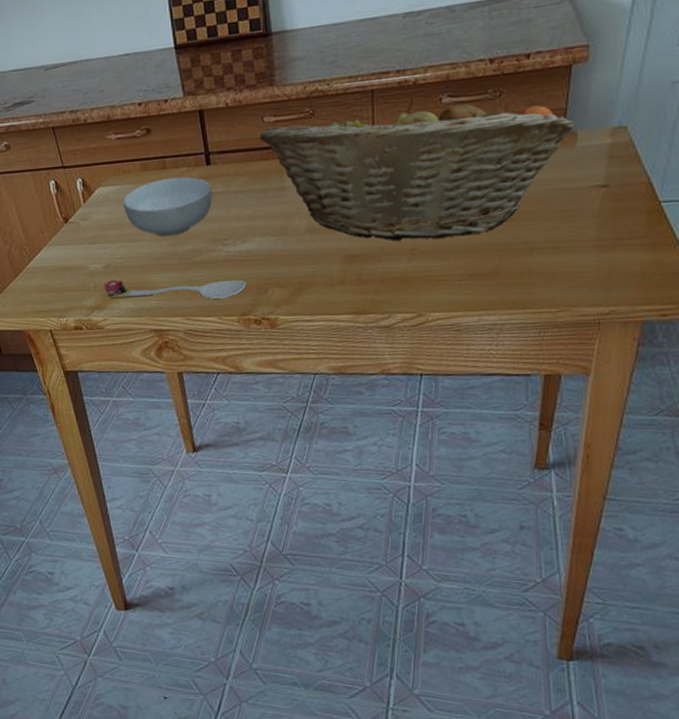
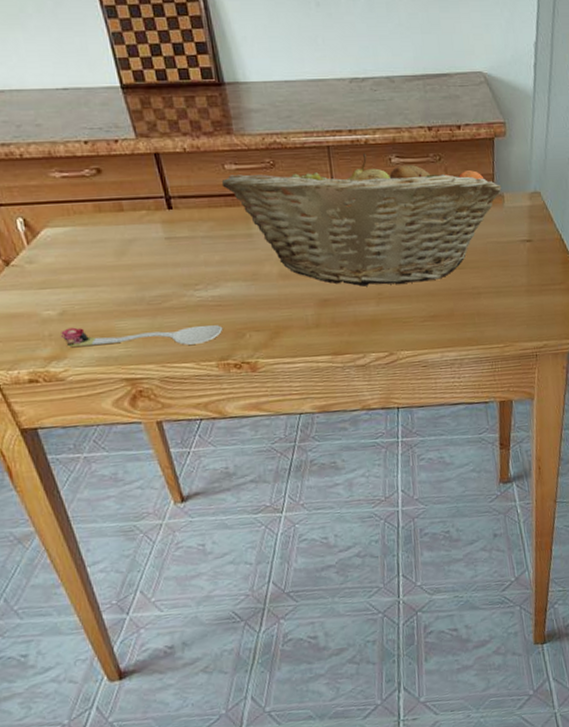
cereal bowl: present [122,176,212,237] -> none [75,220,178,282]

